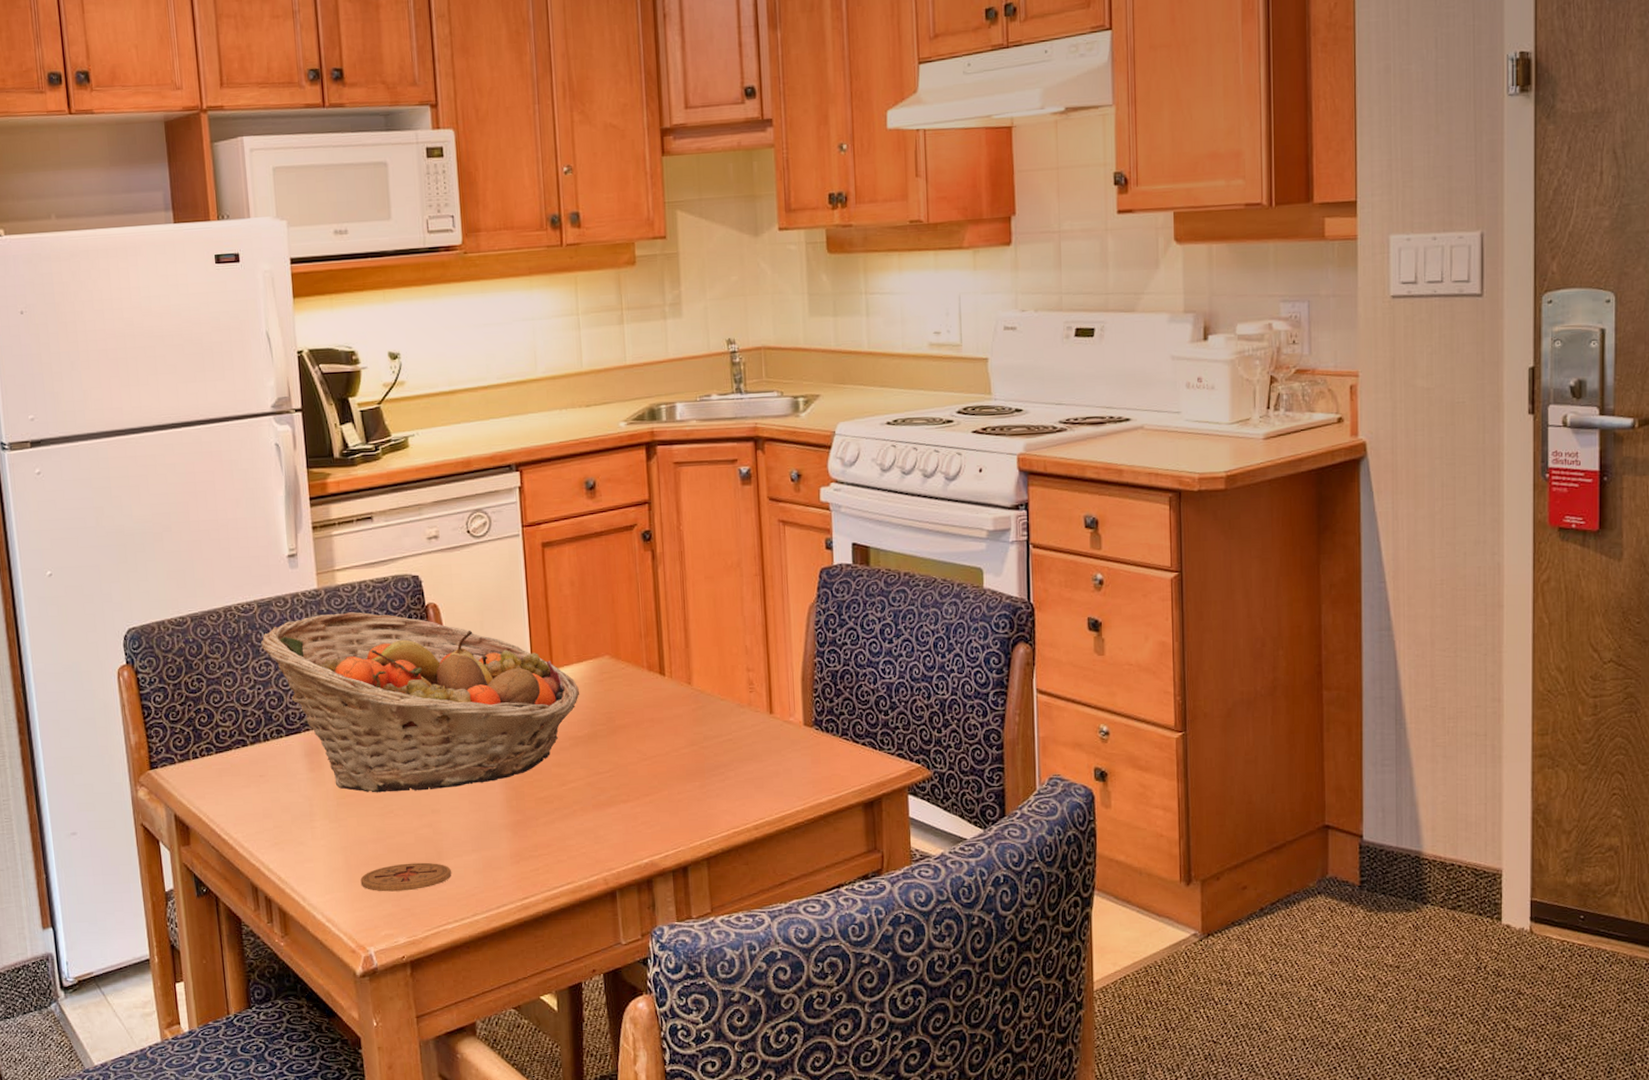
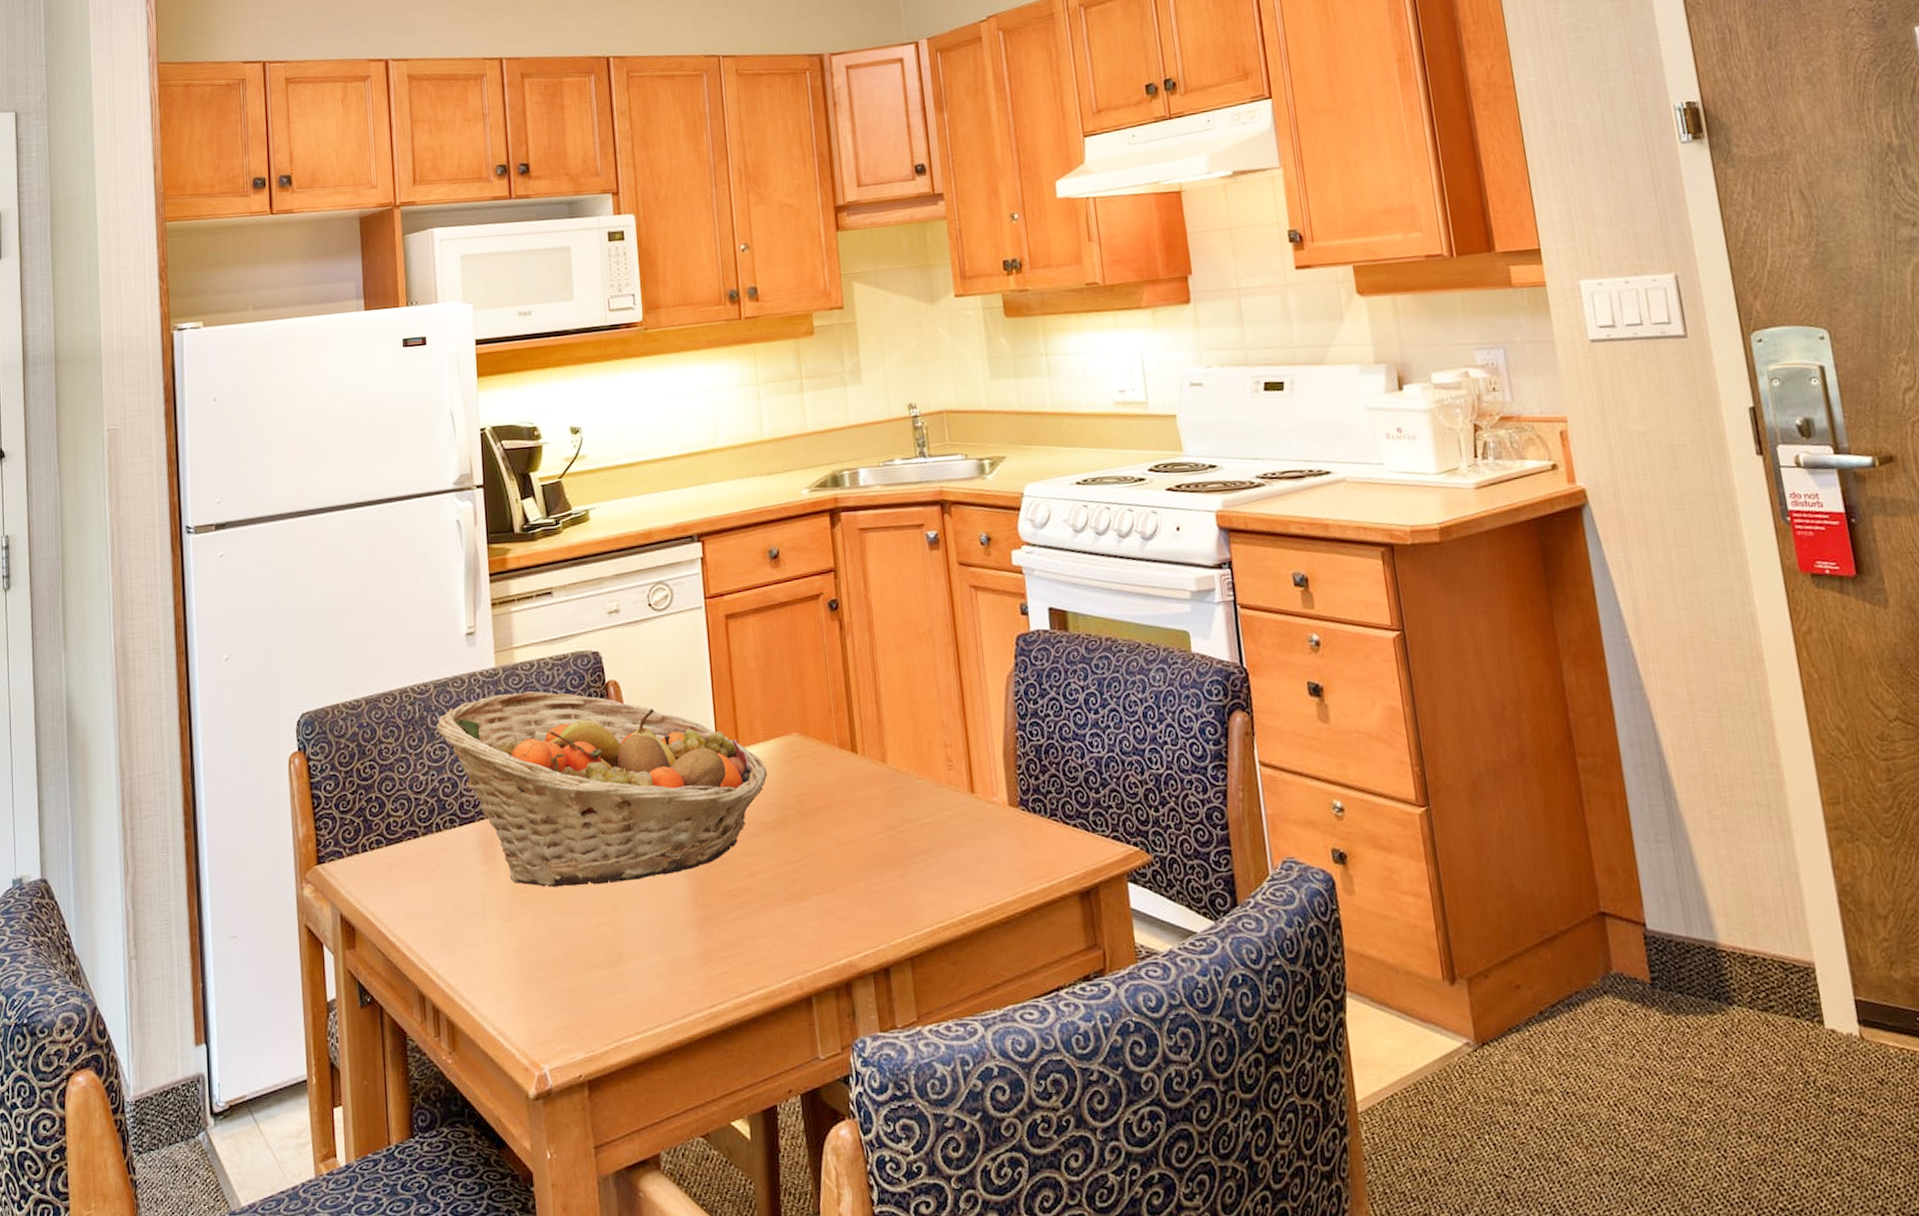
coaster: present [360,862,451,892] -> none [535,965,633,1000]

